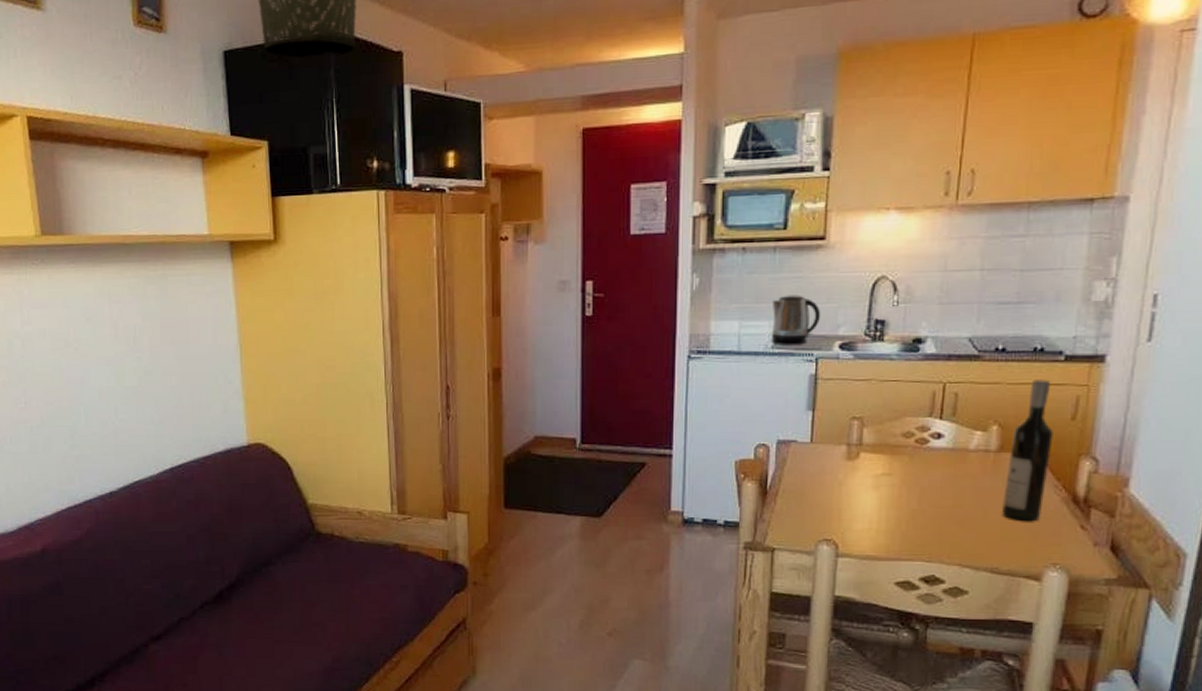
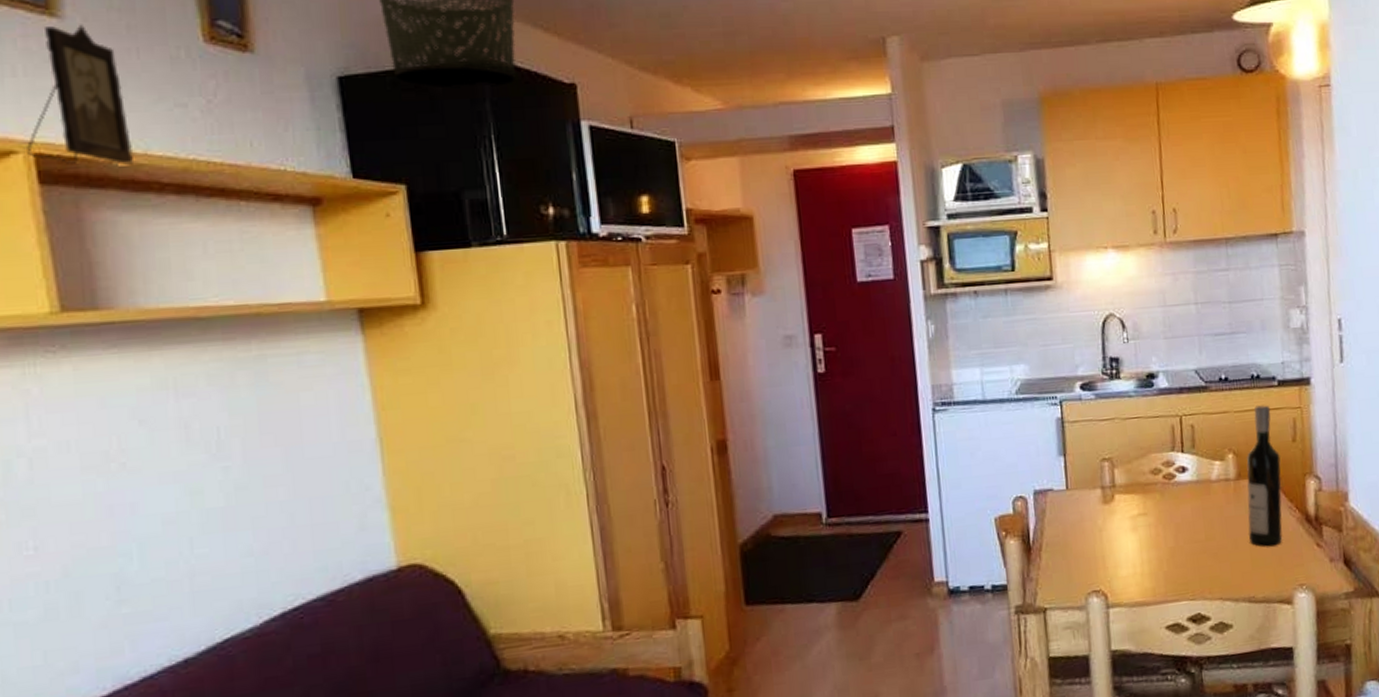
photo frame: none [23,15,87,125] -> present [27,24,134,165]
kettle: present [771,295,821,346] -> none [1009,337,1059,391]

